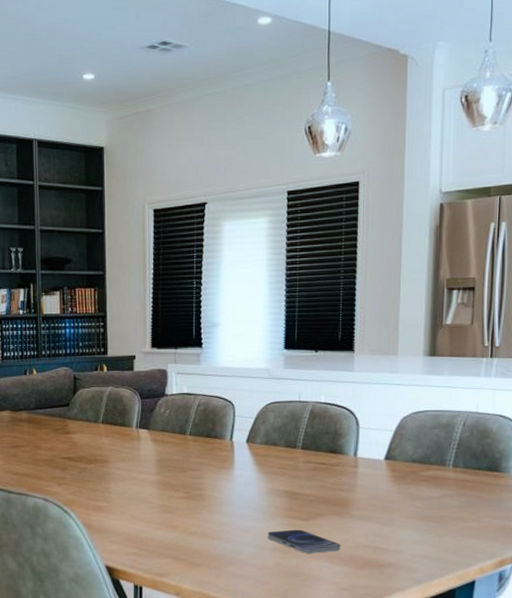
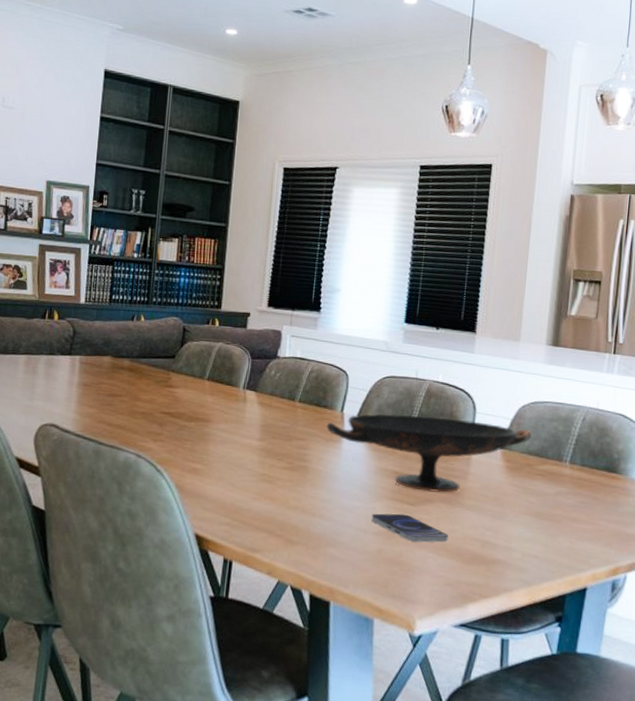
decorative bowl: none [218,436,414,506] -> present [326,413,532,493]

